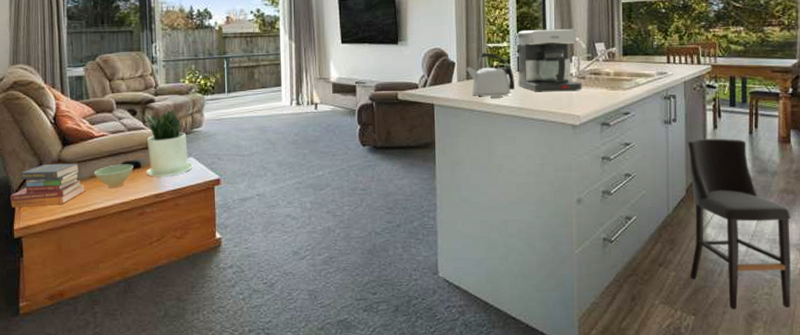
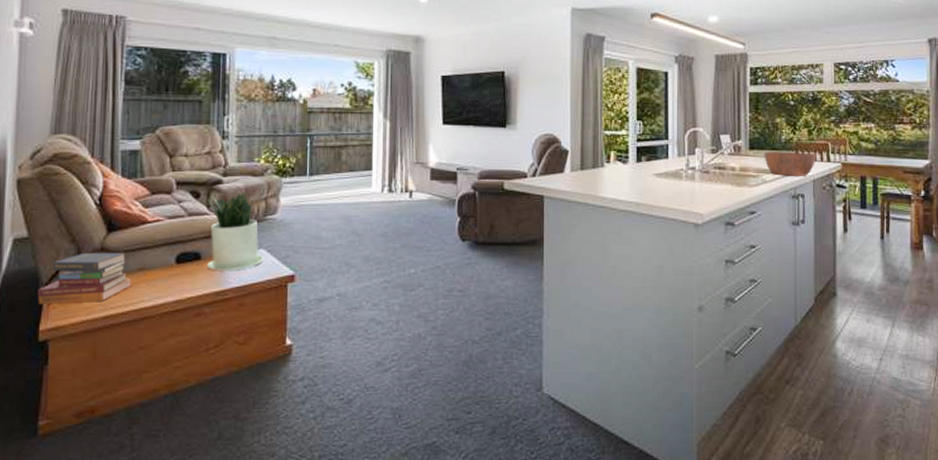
bowl: present [94,164,133,189] -> none [143,255,192,284]
kettle: present [465,52,515,98] -> none [579,141,633,191]
coffee maker: present [517,28,582,92] -> none [637,117,706,187]
bowl: none [636,56,688,79] -> present [763,152,818,176]
bar stool: present [687,138,791,309] -> none [816,242,925,432]

